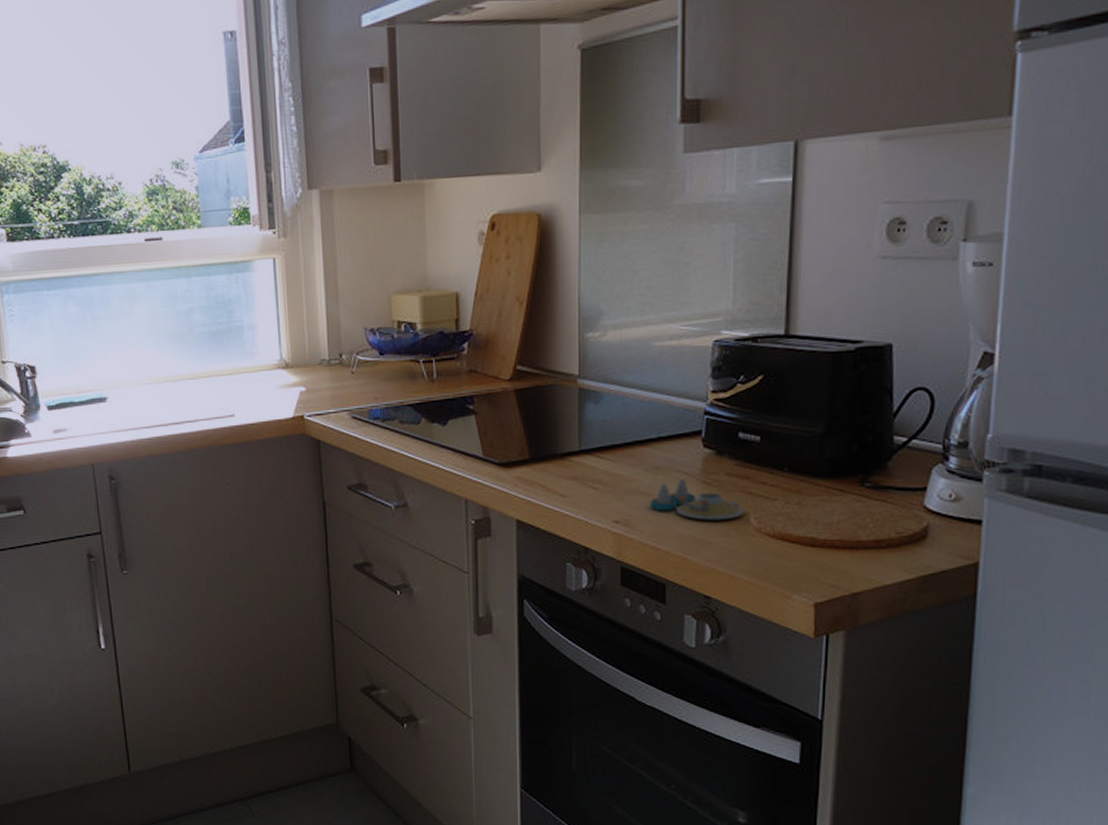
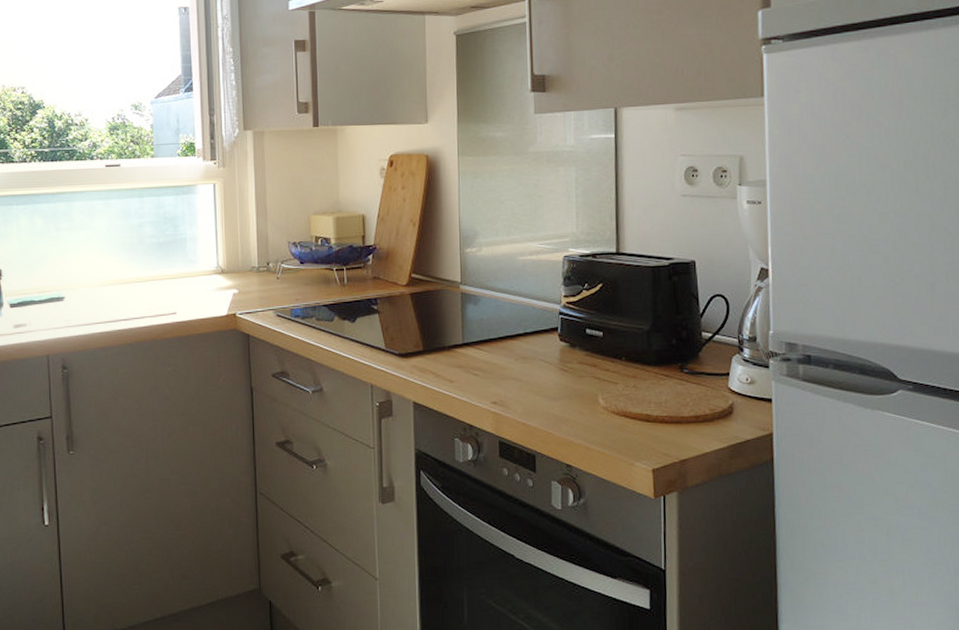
salt and pepper shaker set: present [649,479,744,521] -> none [520,367,594,401]

